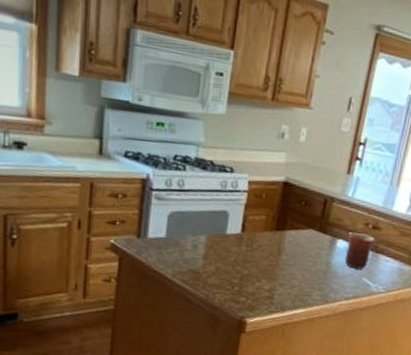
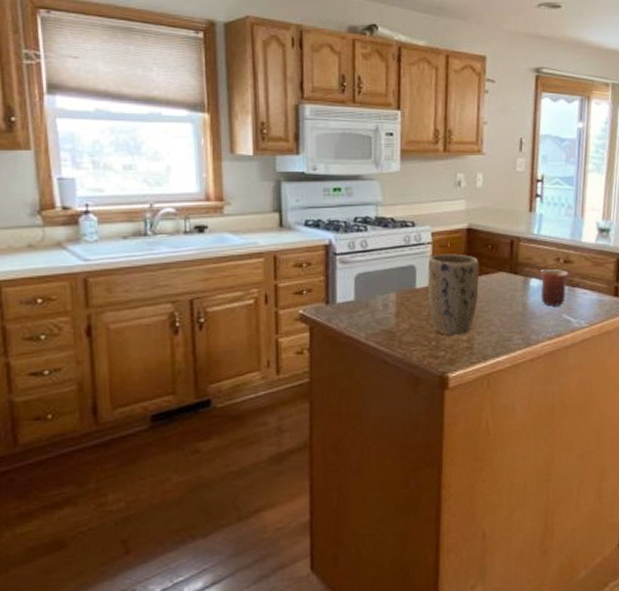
plant pot: none [236,203,291,285] -> present [427,254,480,336]

